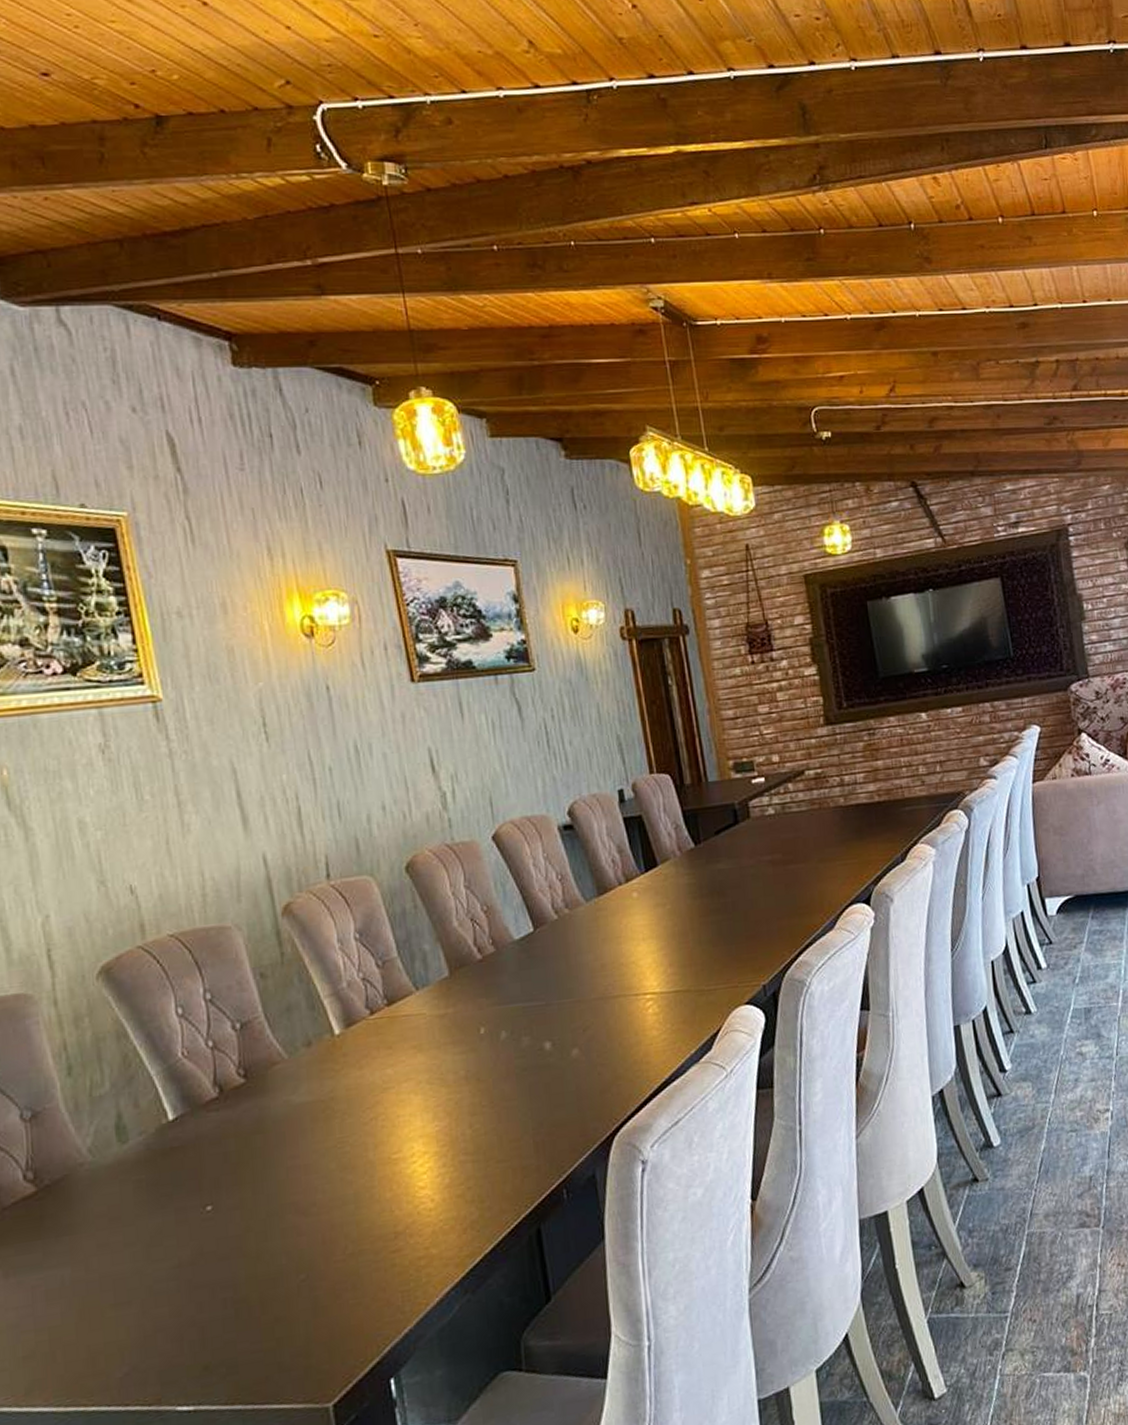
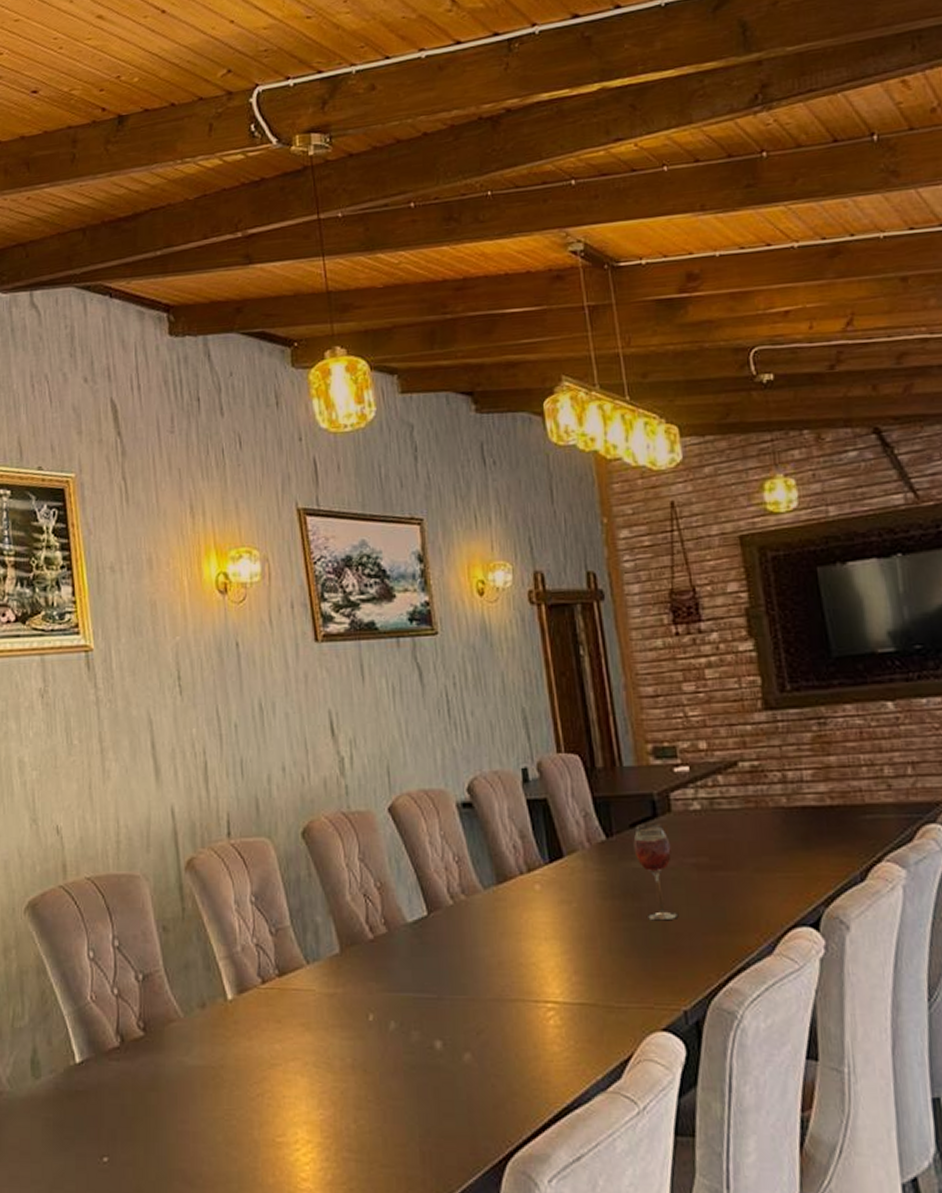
wineglass: none [718,828,758,913] -> present [633,823,679,921]

